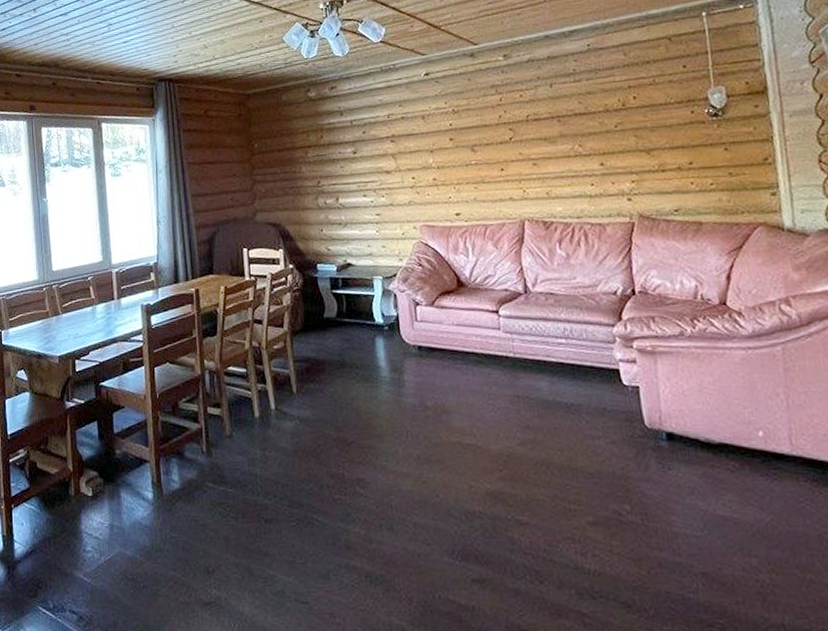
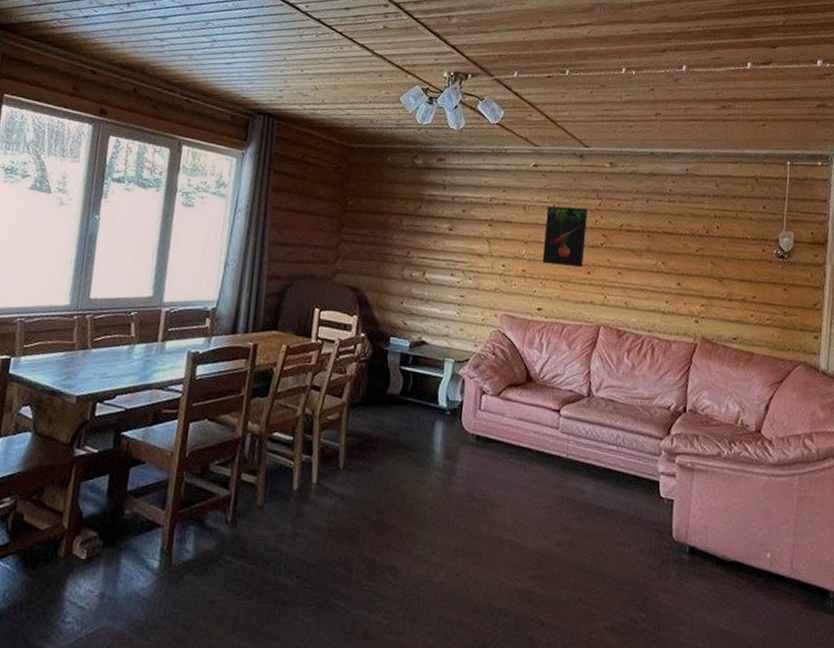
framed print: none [446,107,495,169] -> present [542,206,587,268]

